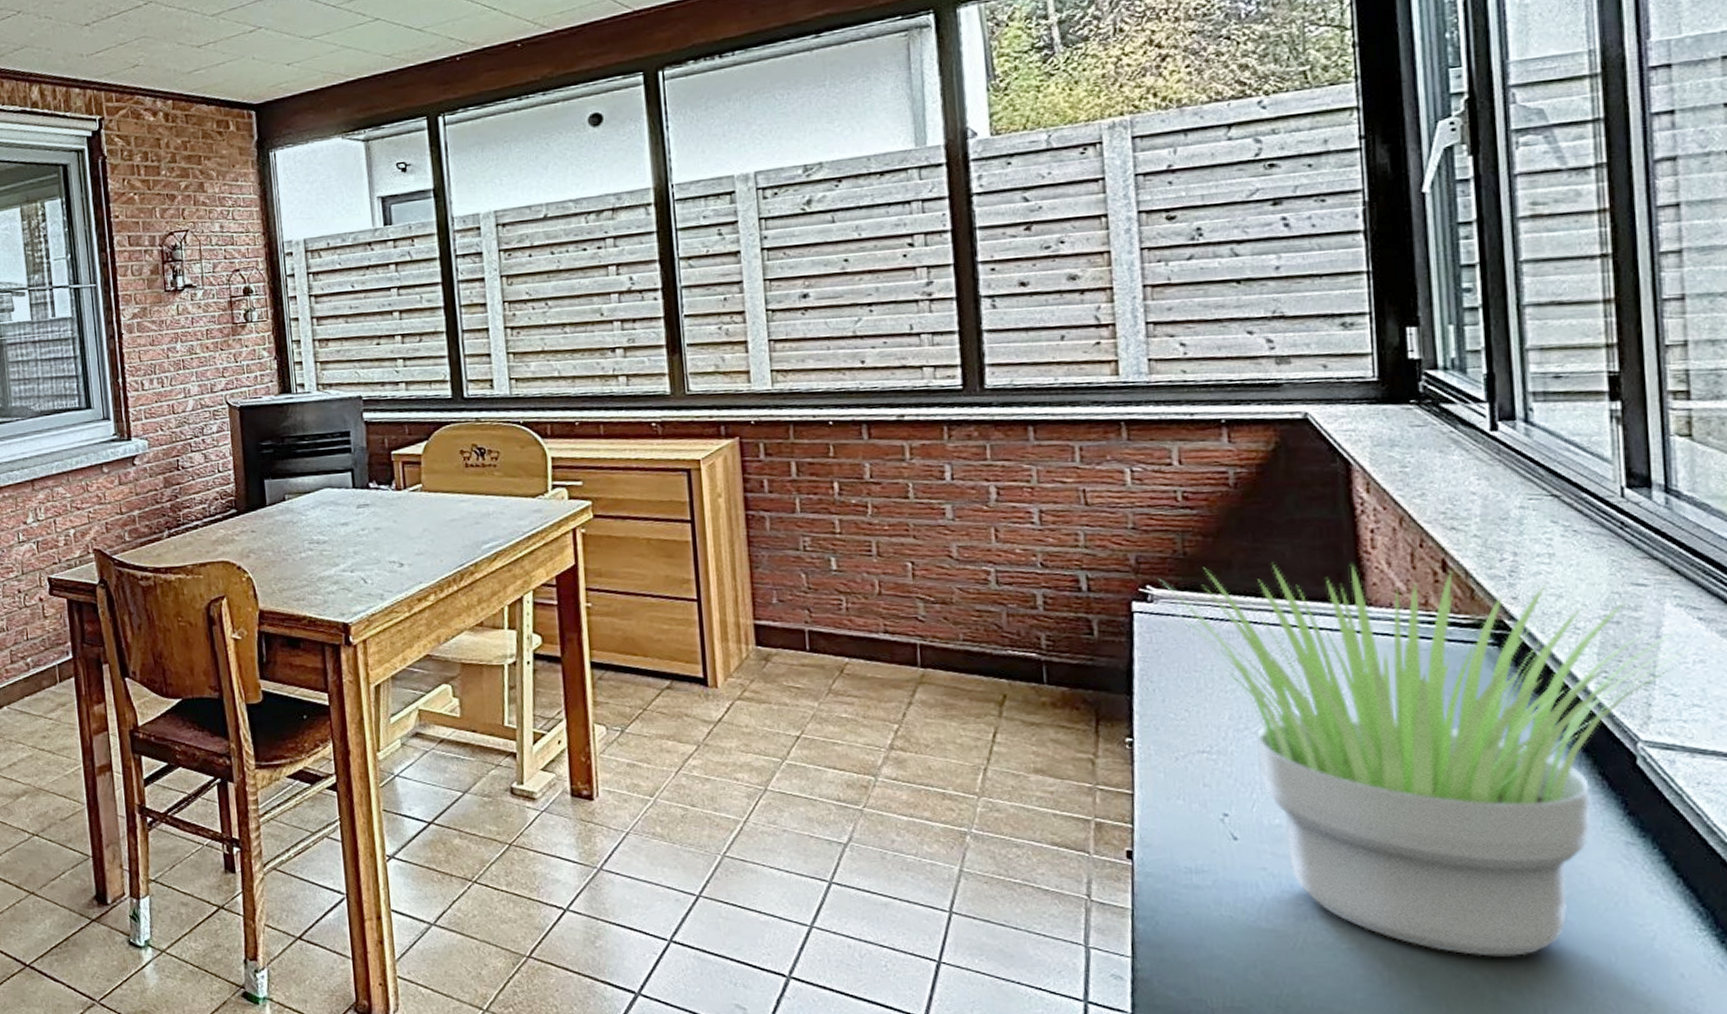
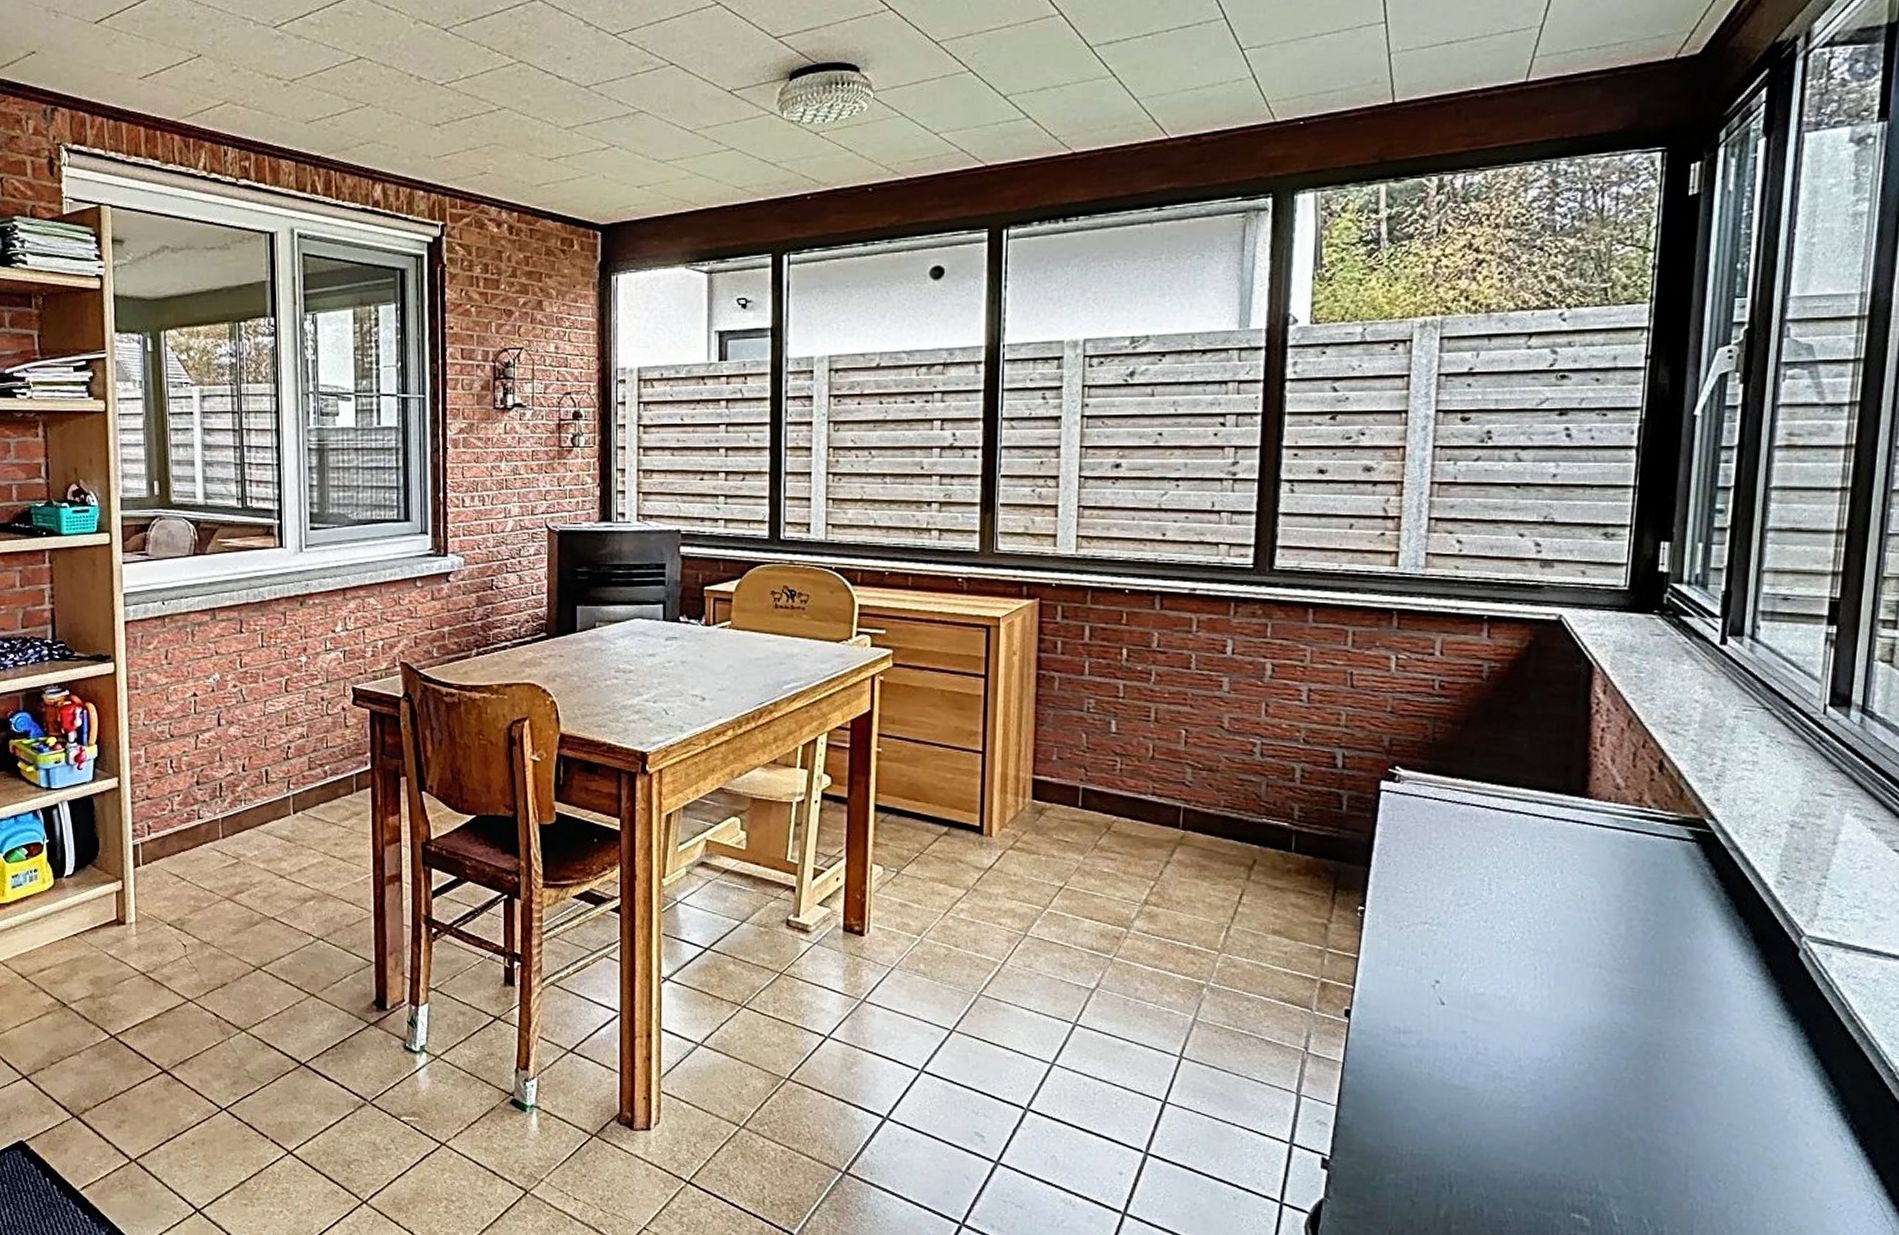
potted plant: present [1159,564,1698,957] -> none [1408,753,1867,1121]

